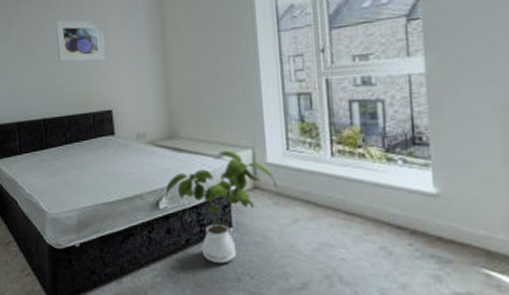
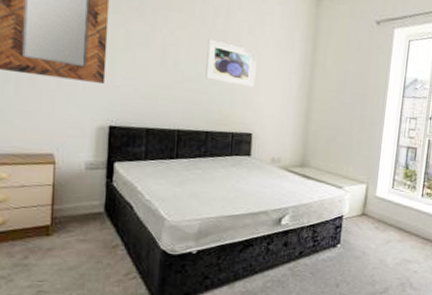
house plant: present [165,150,278,264] -> none [288,182,380,273]

